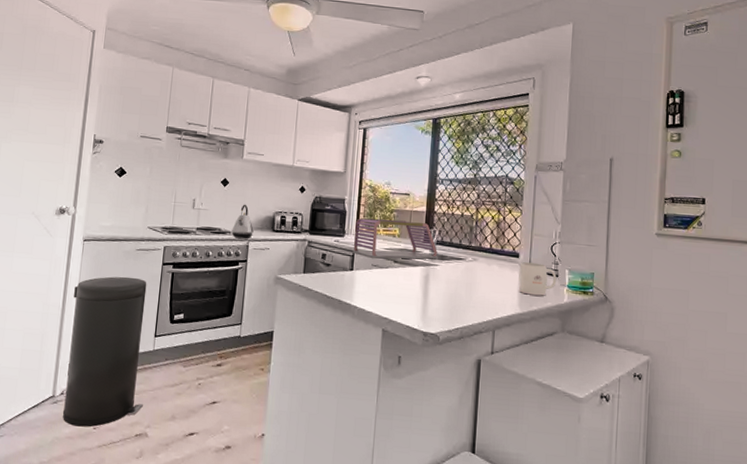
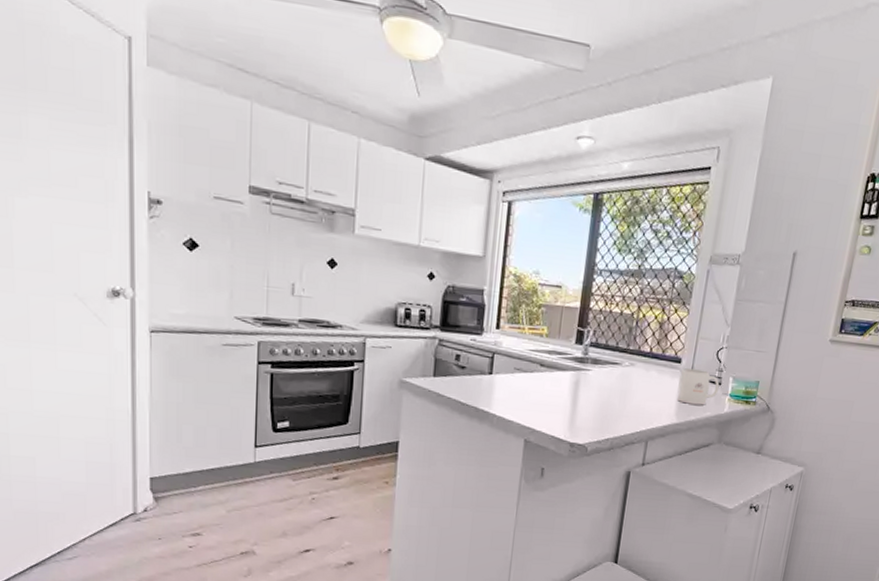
pedal bin: present [62,276,147,427] -> none [146,377,247,546]
kettle: present [231,204,254,239] -> none [343,292,371,335]
dish rack: present [352,218,438,260] -> none [492,313,591,364]

